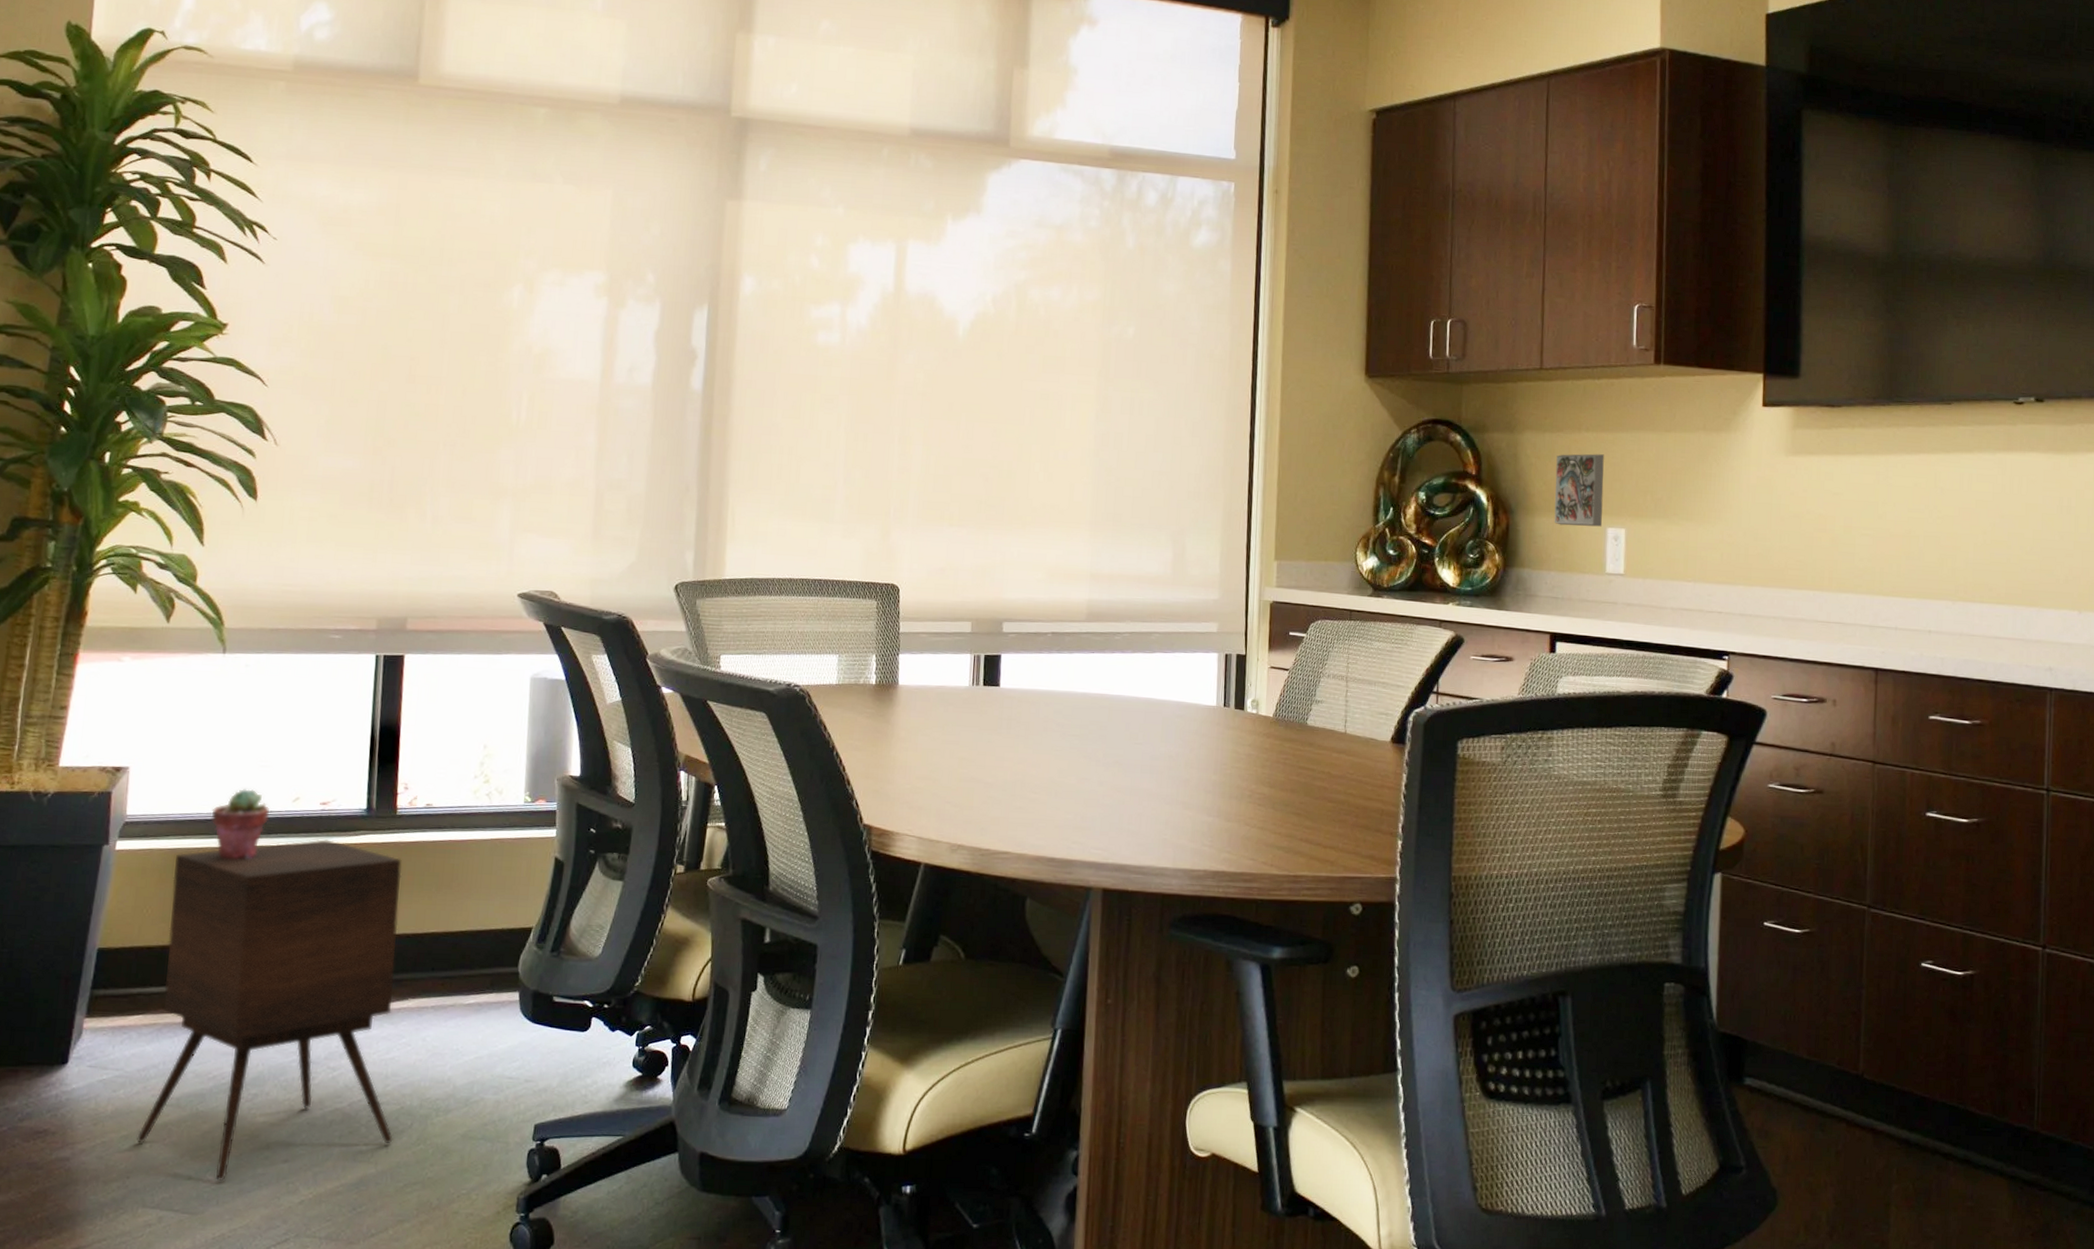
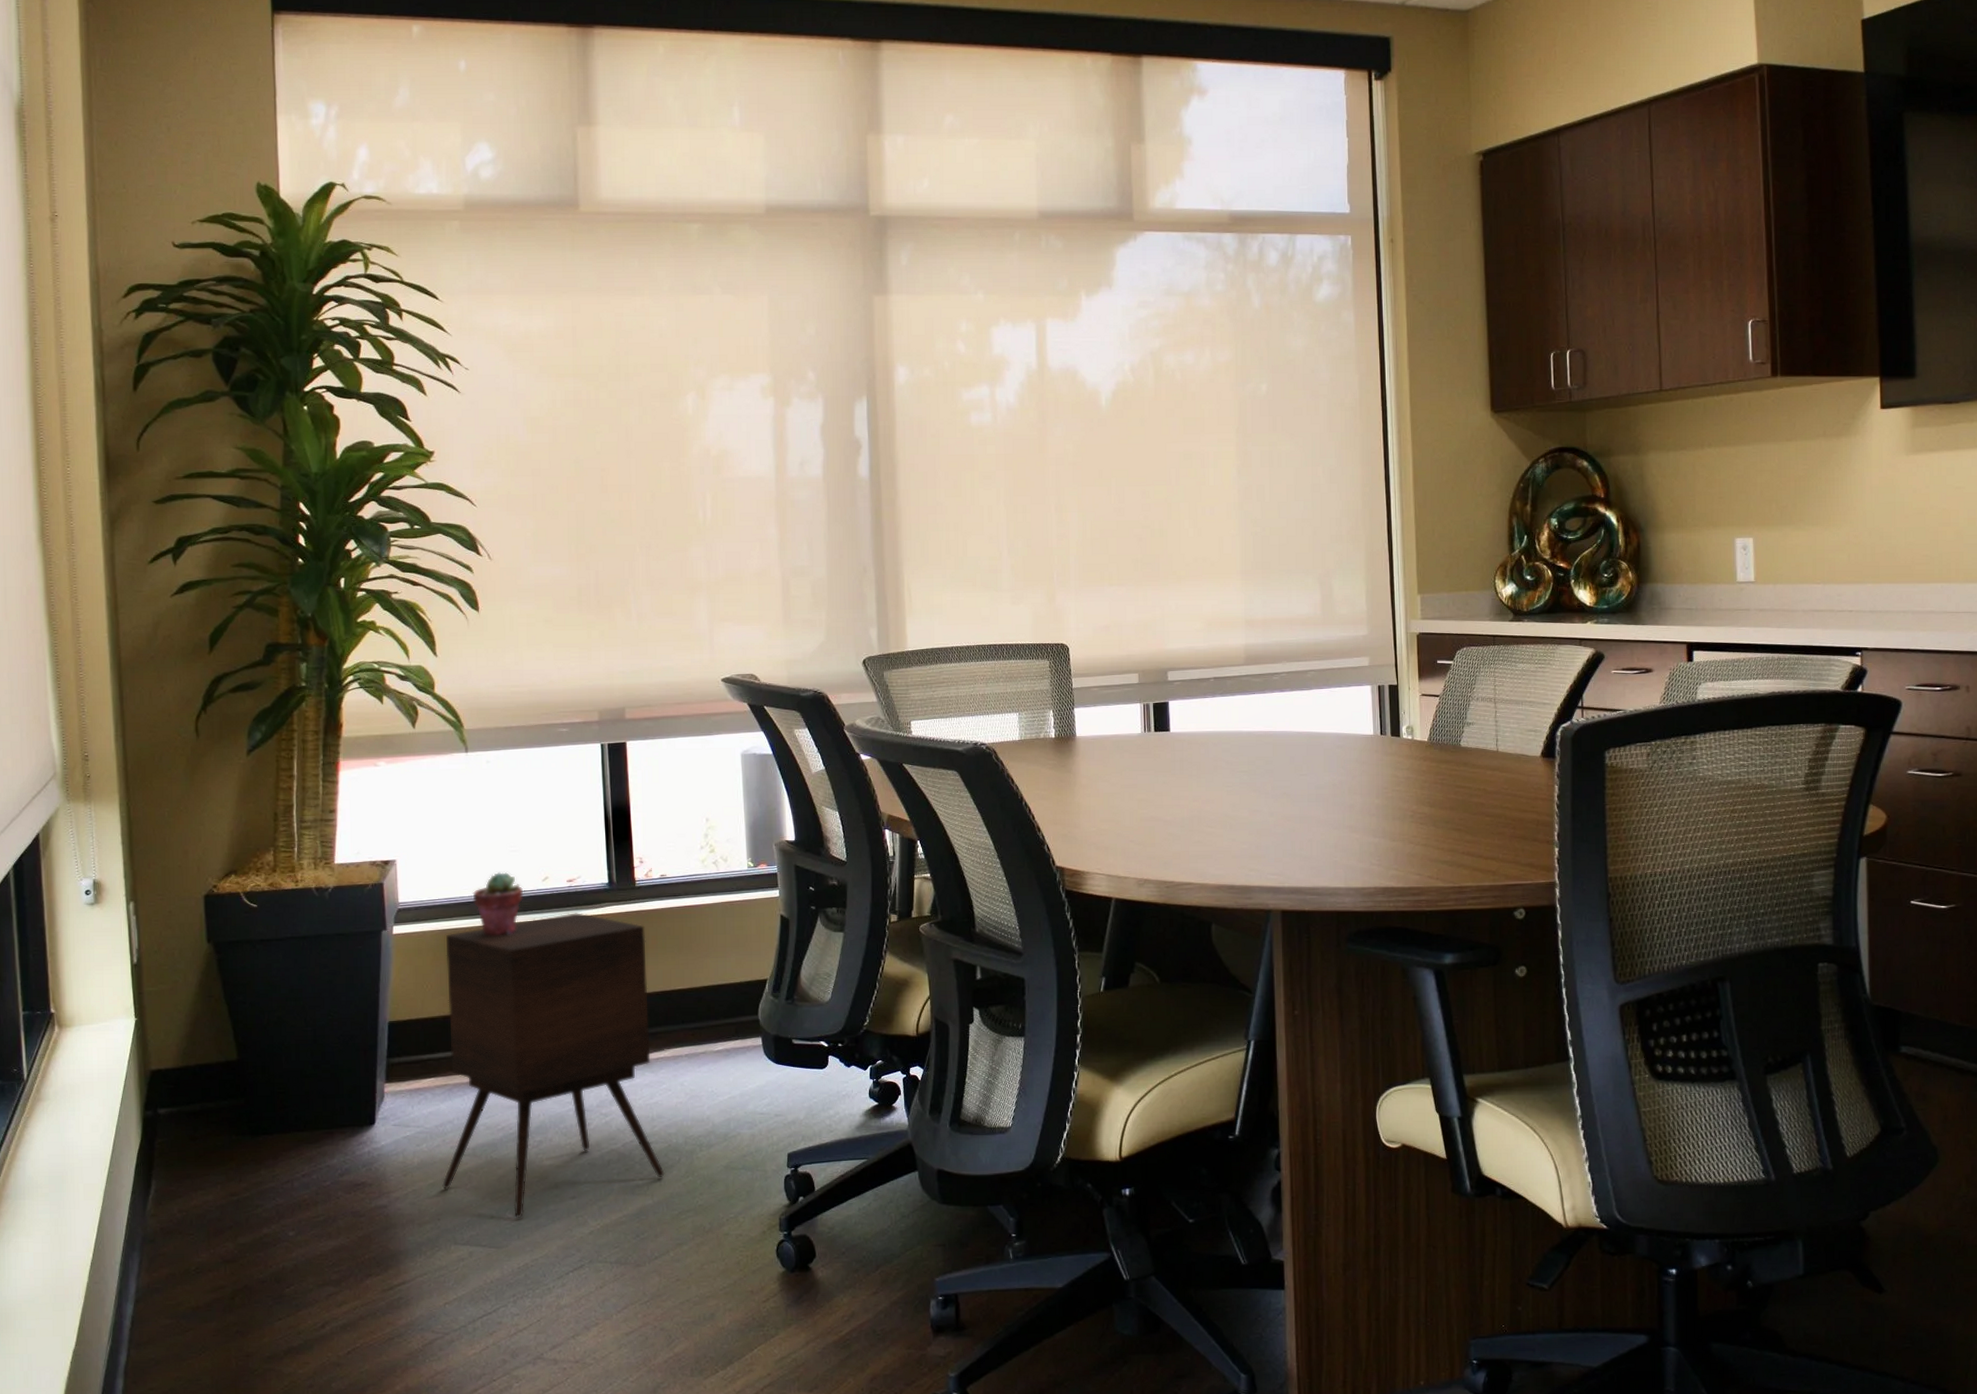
decorative tile: present [1554,453,1604,527] -> none [1682,468,1731,540]

